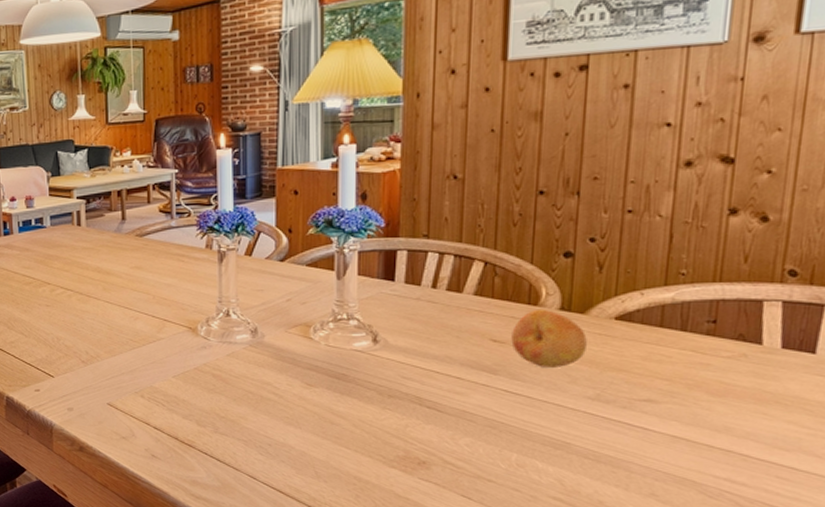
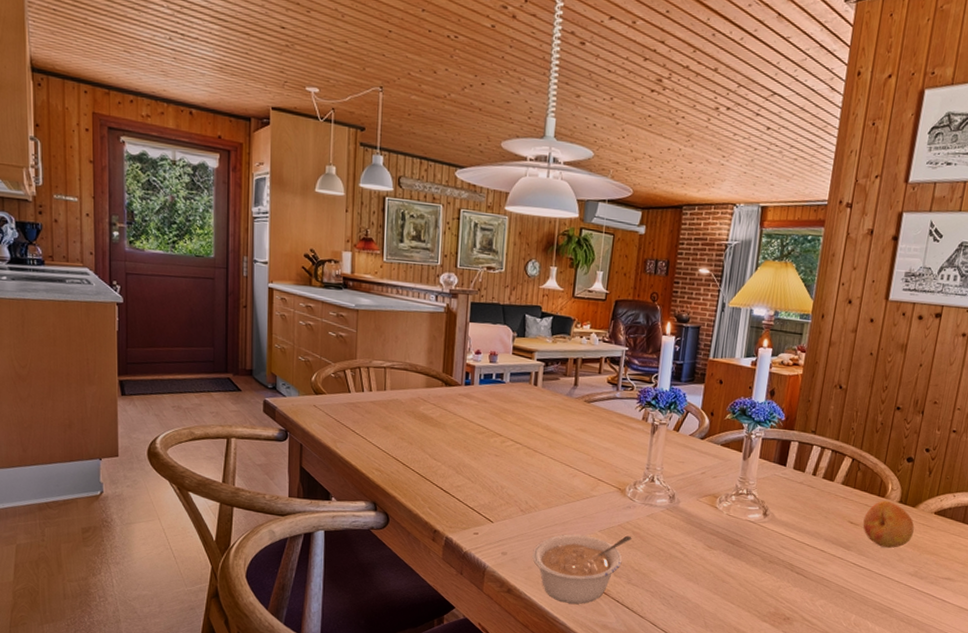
legume: none [101,379,213,459] -> present [532,534,632,604]

